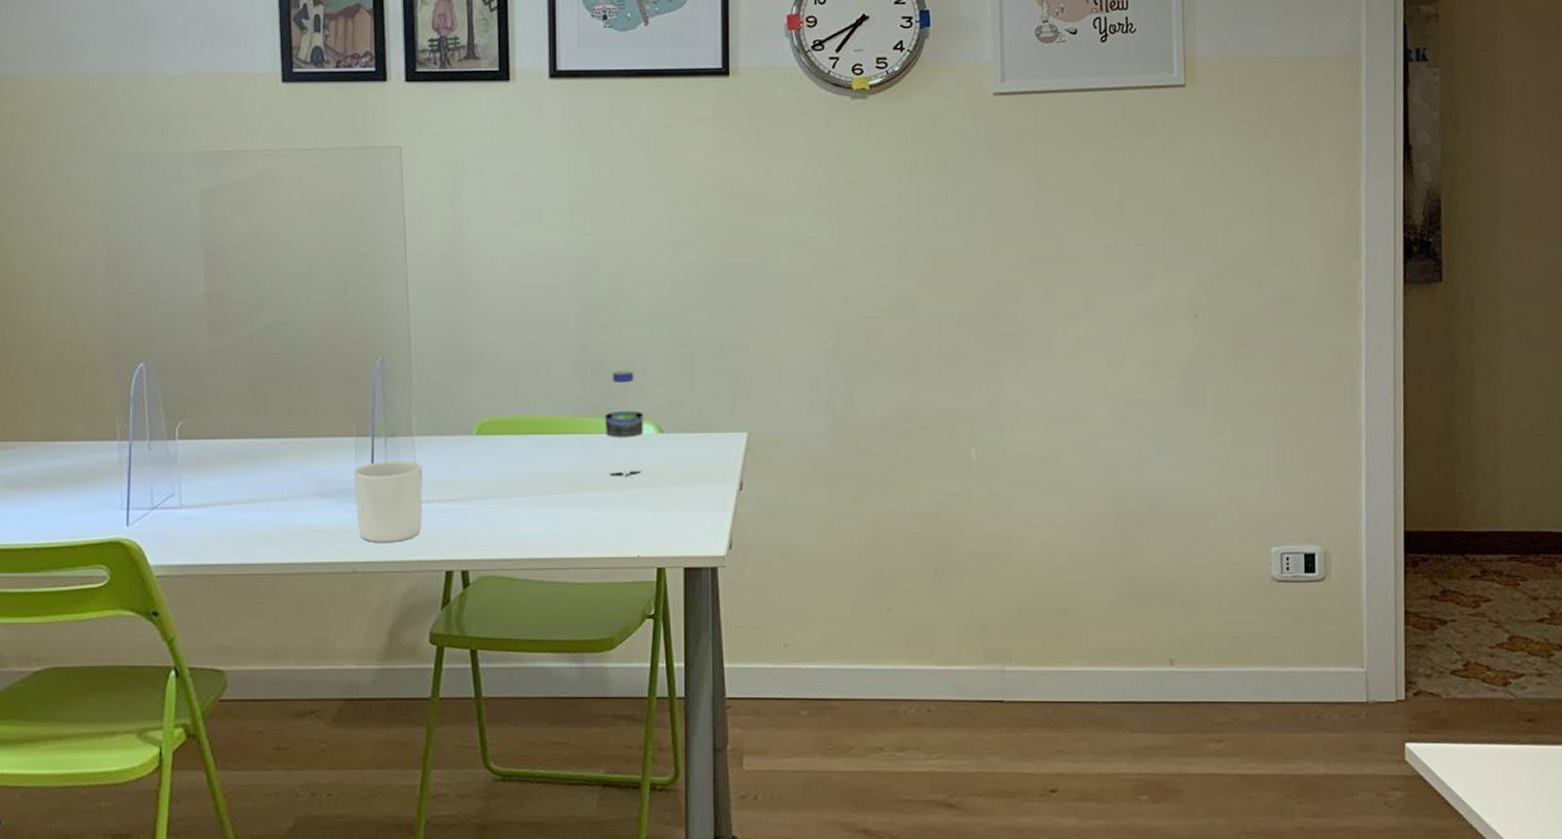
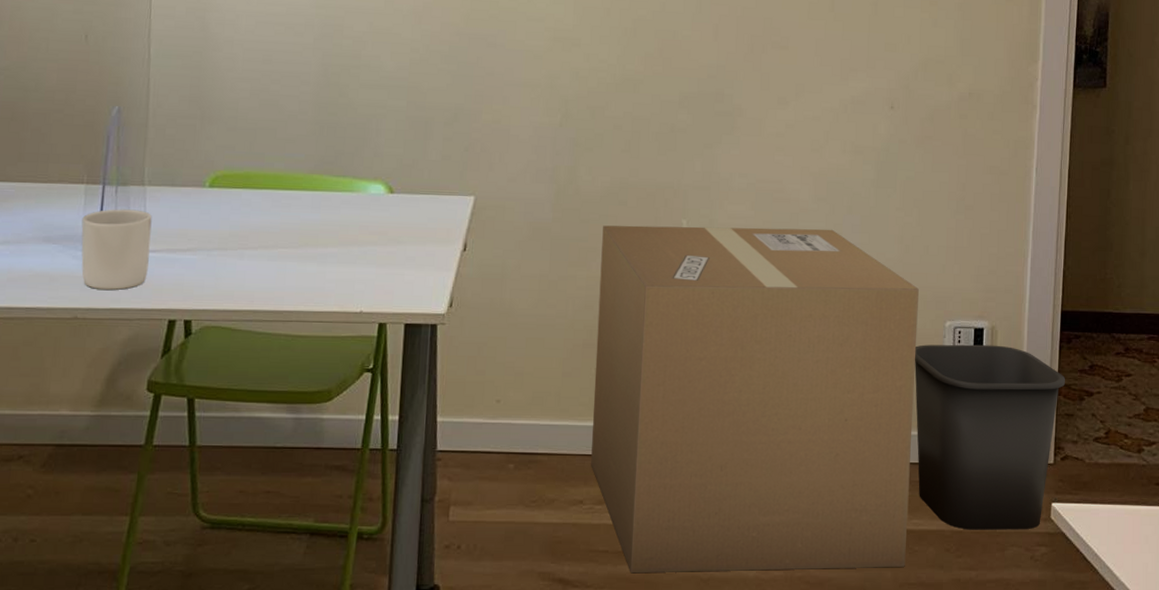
water bottle: present [604,370,644,477] -> none [337,131,376,235]
cardboard box: none [885,451,1241,824] -> present [591,225,919,574]
waste bin: none [1237,571,1413,774] -> present [914,344,1065,530]

